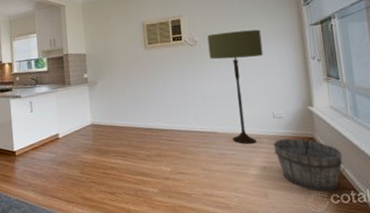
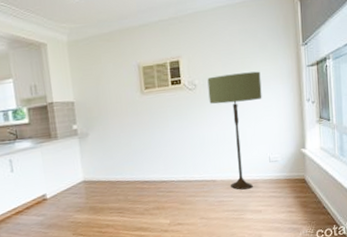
wooden bucket: present [273,138,346,192] -> none [268,179,331,229]

